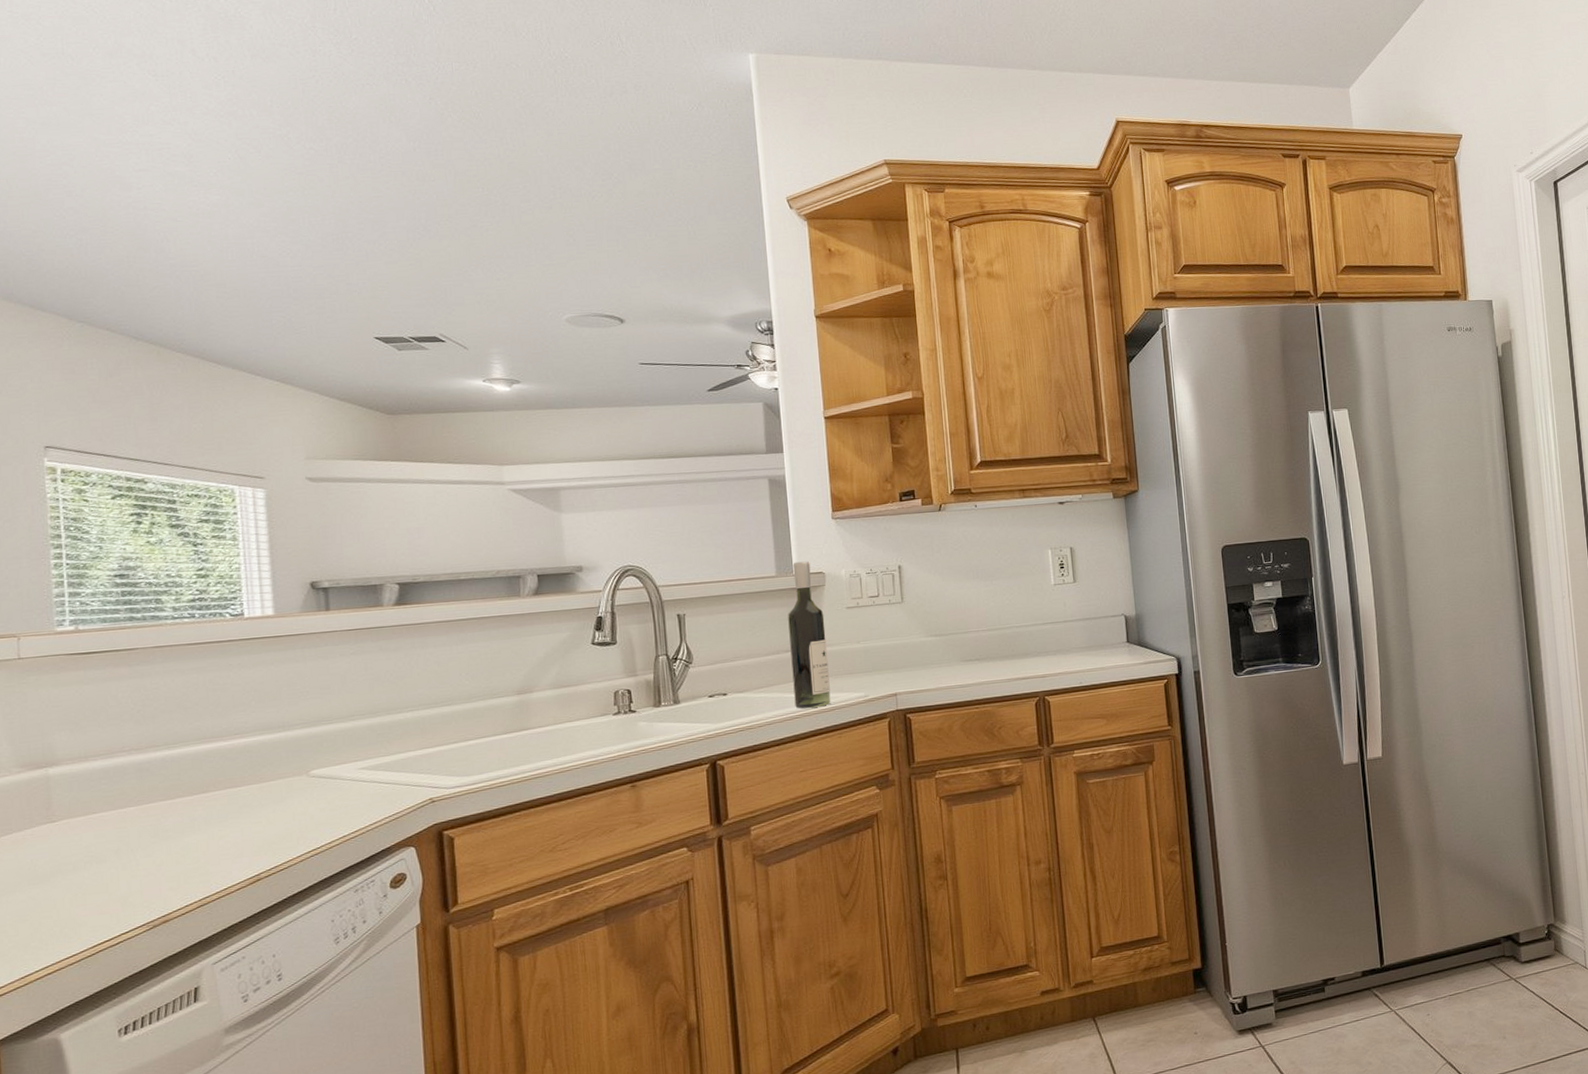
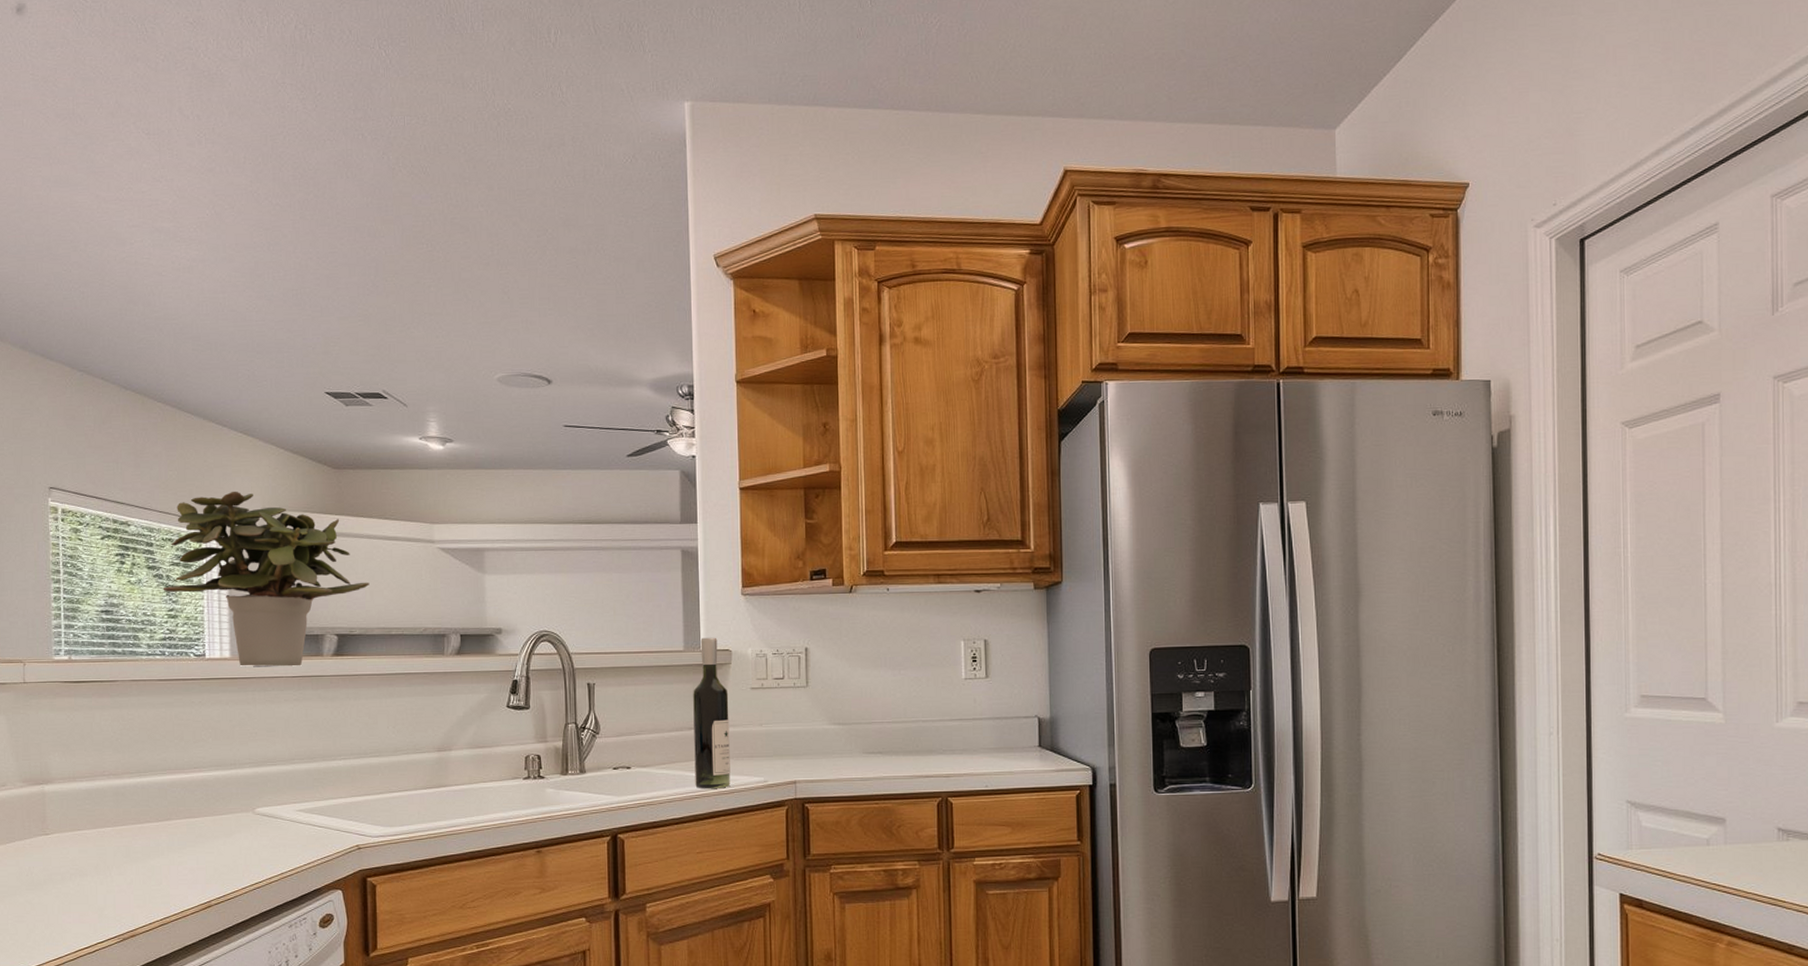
potted plant: none [190,441,433,623] -> present [163,491,370,667]

